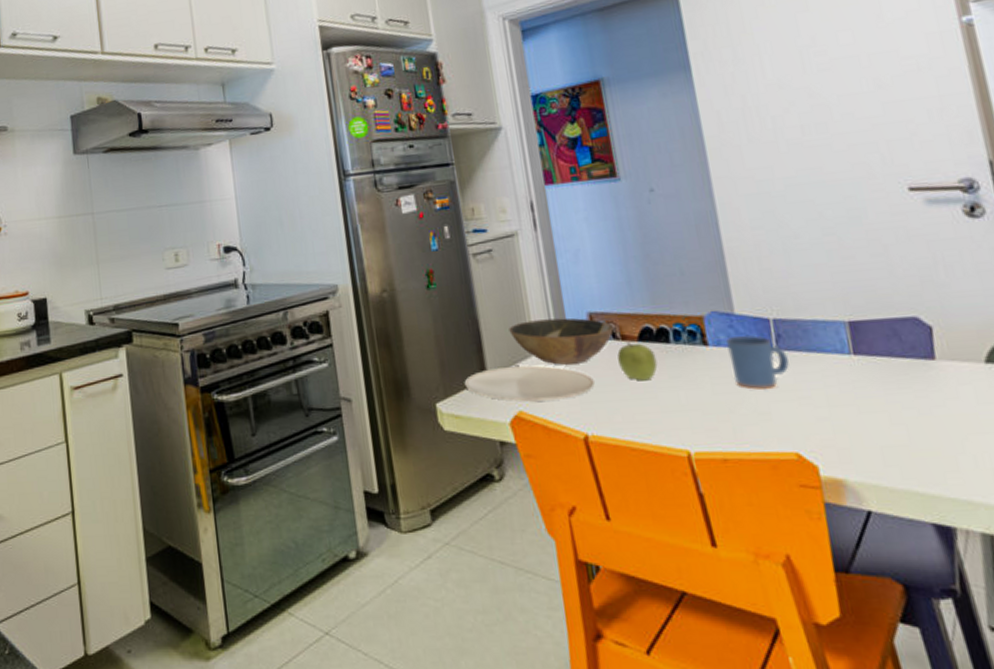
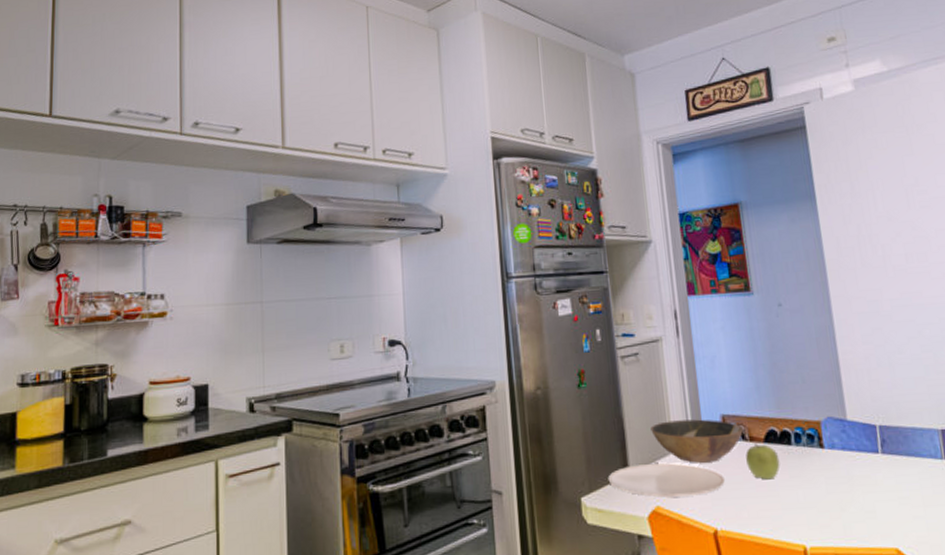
mug: present [725,334,789,389] -> none [839,439,892,489]

